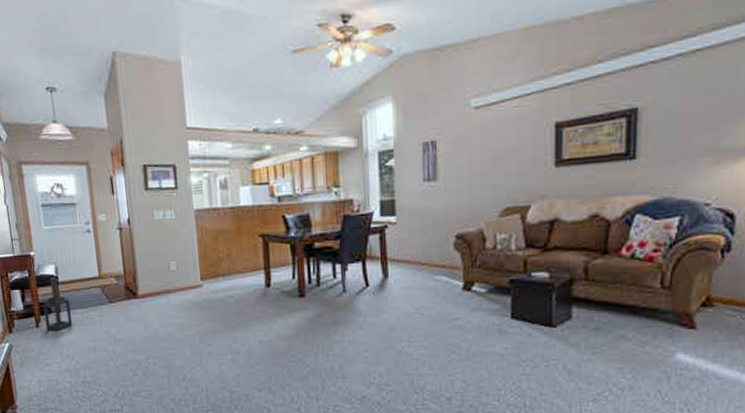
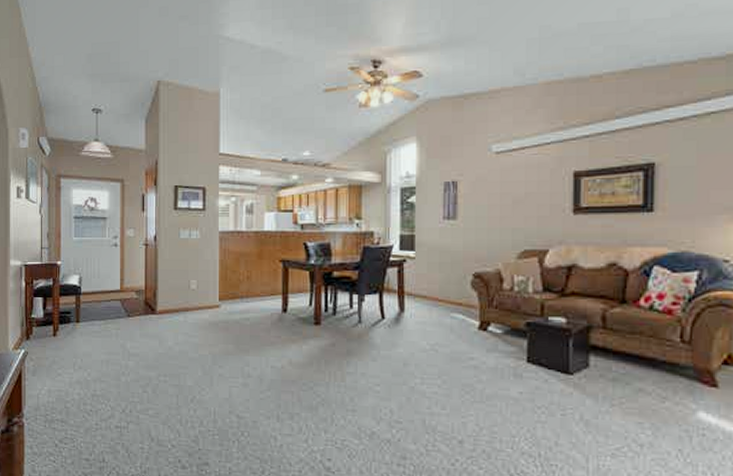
lantern: present [43,277,73,331] -> none [63,287,89,341]

